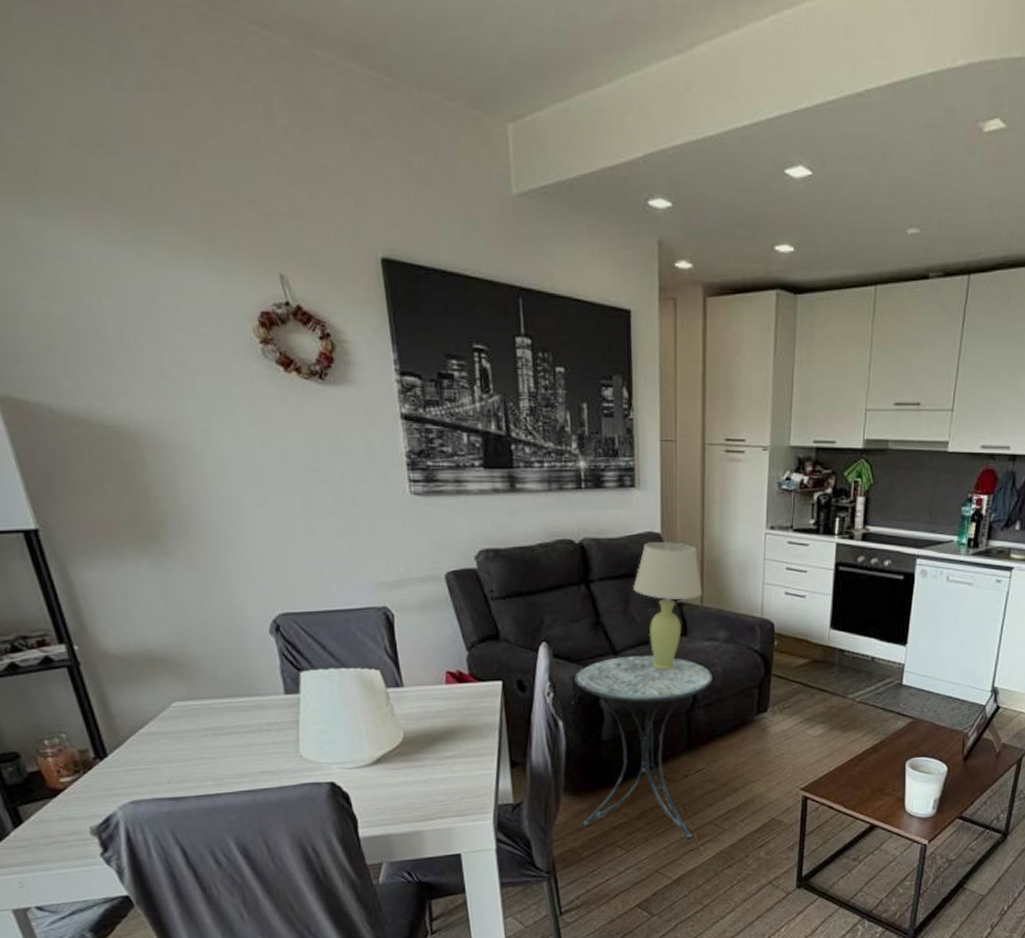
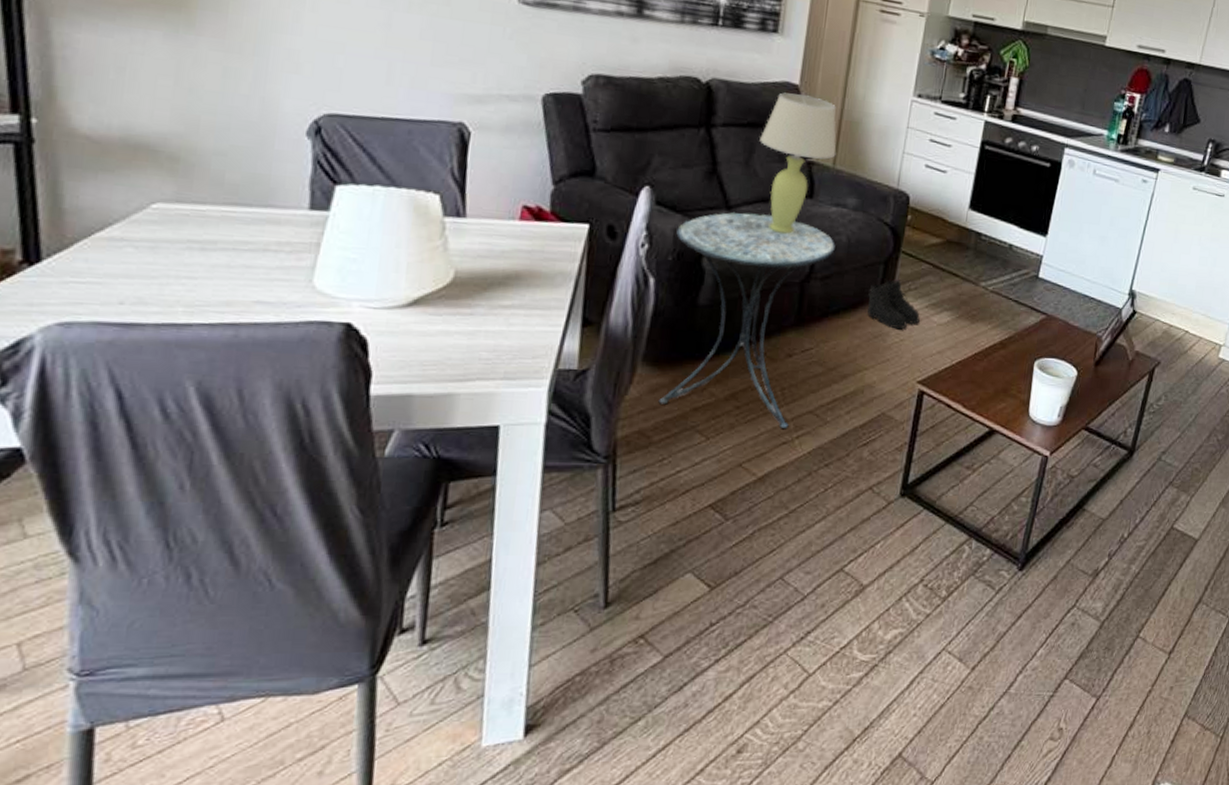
boots: none [747,700,796,745] -> present [867,279,920,330]

